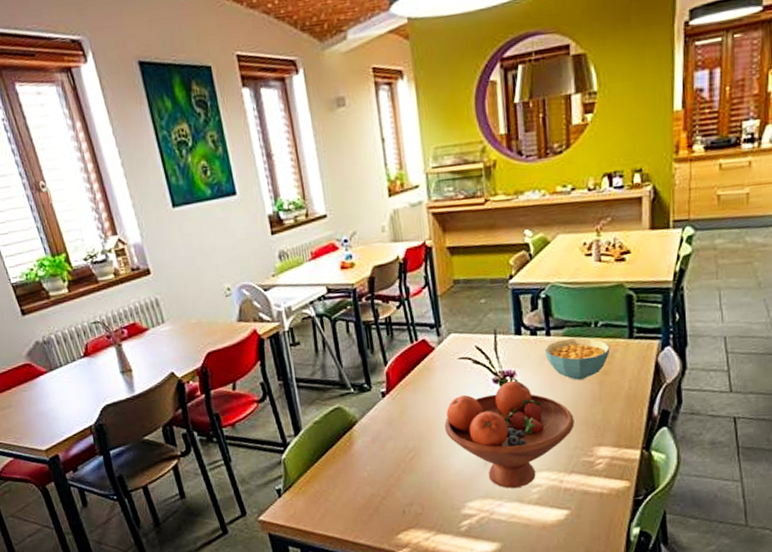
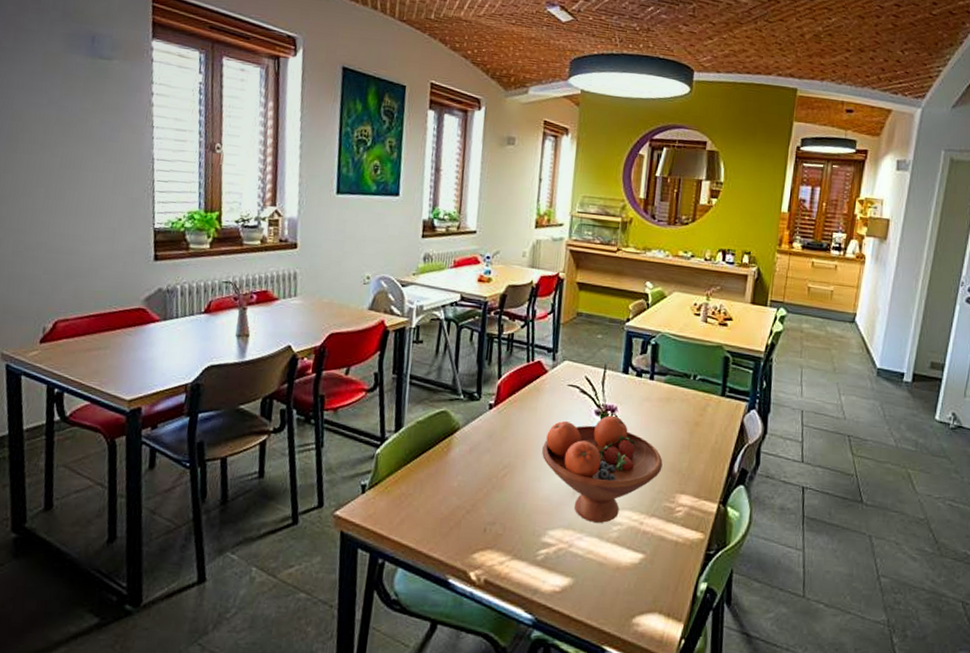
cereal bowl: present [545,337,610,380] -> none [646,385,704,427]

